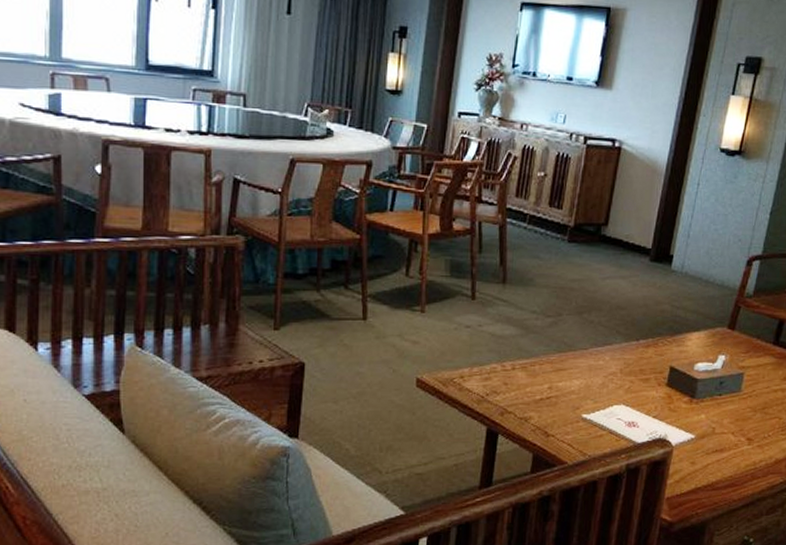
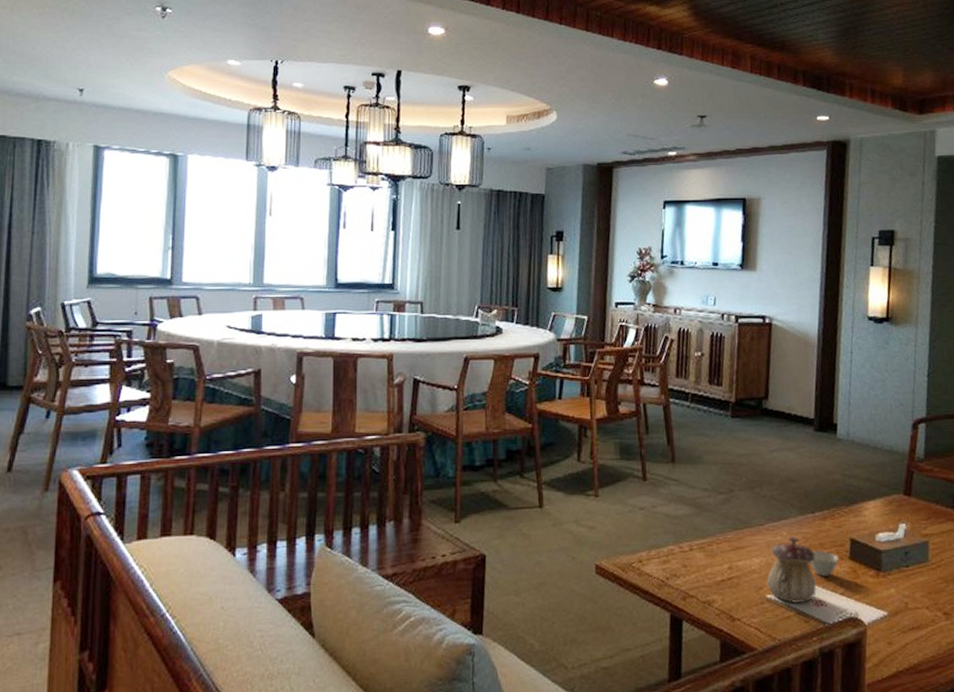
teapot: none [583,362,634,423] -> present [766,536,817,603]
teacup: none [627,376,657,400] -> present [809,550,840,577]

